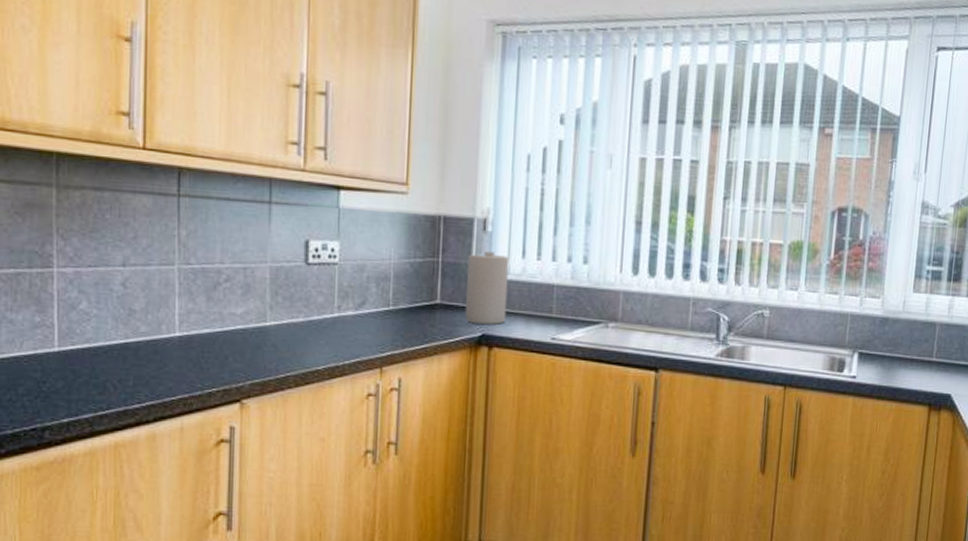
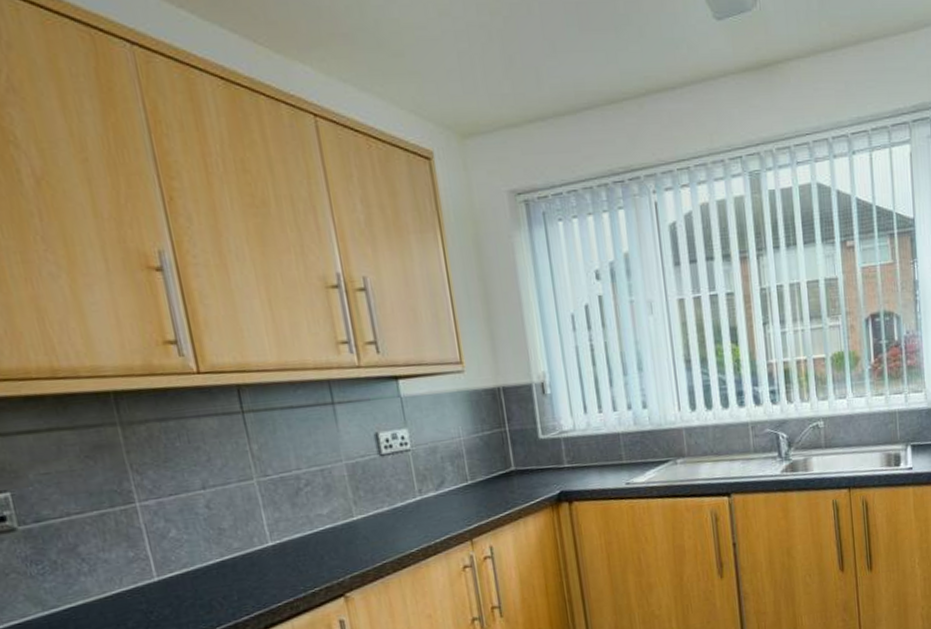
paper towel holder: present [464,251,510,325] -> none [532,413,580,483]

